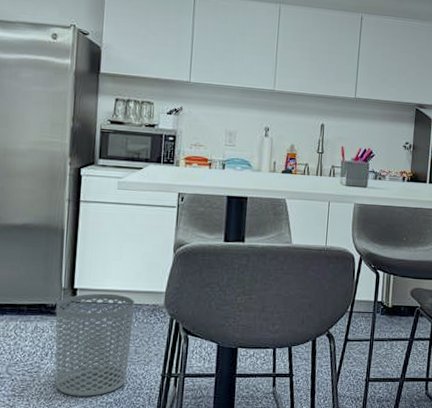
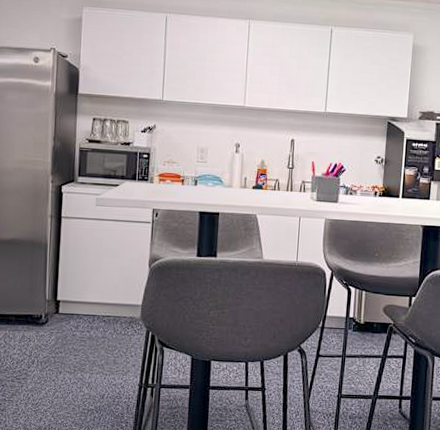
waste bin: present [55,293,135,396] -> none [40,305,114,403]

